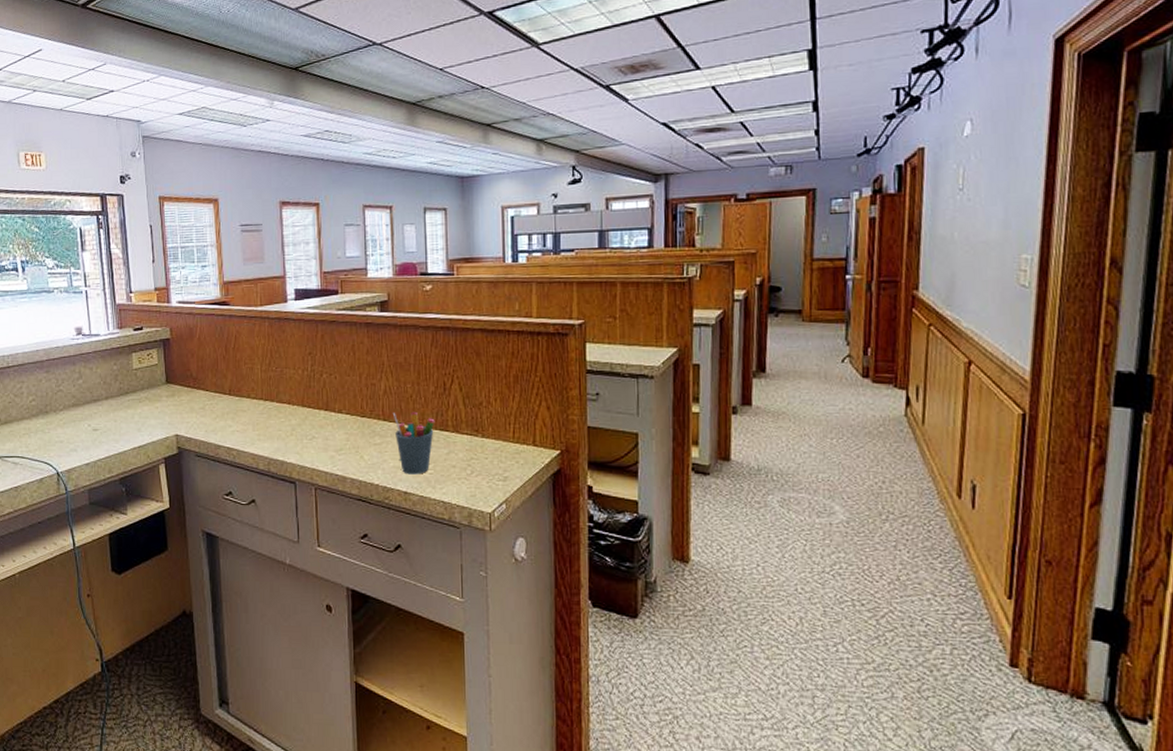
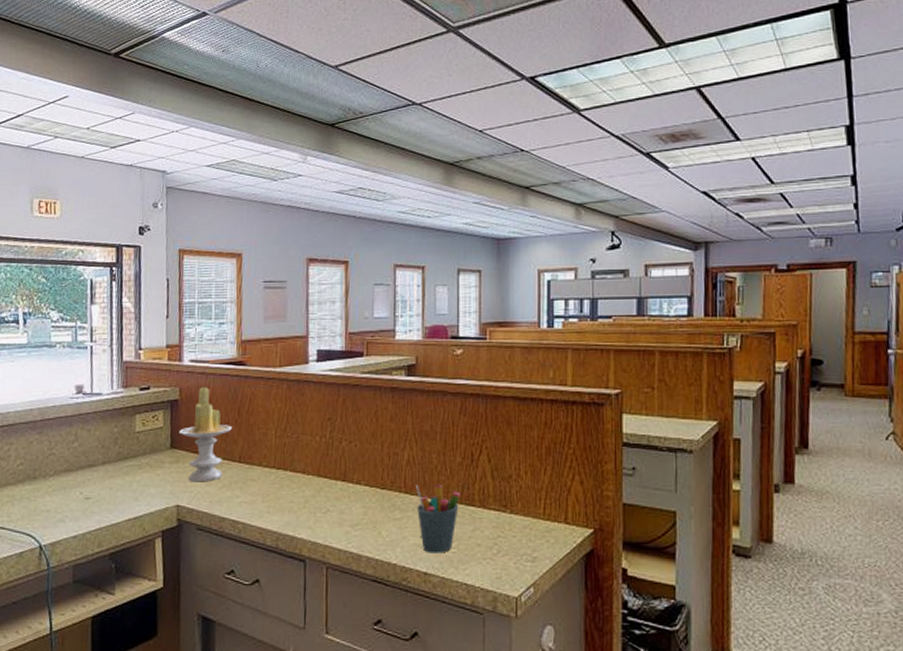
candle: none [172,326,221,414] -> present [178,387,232,482]

